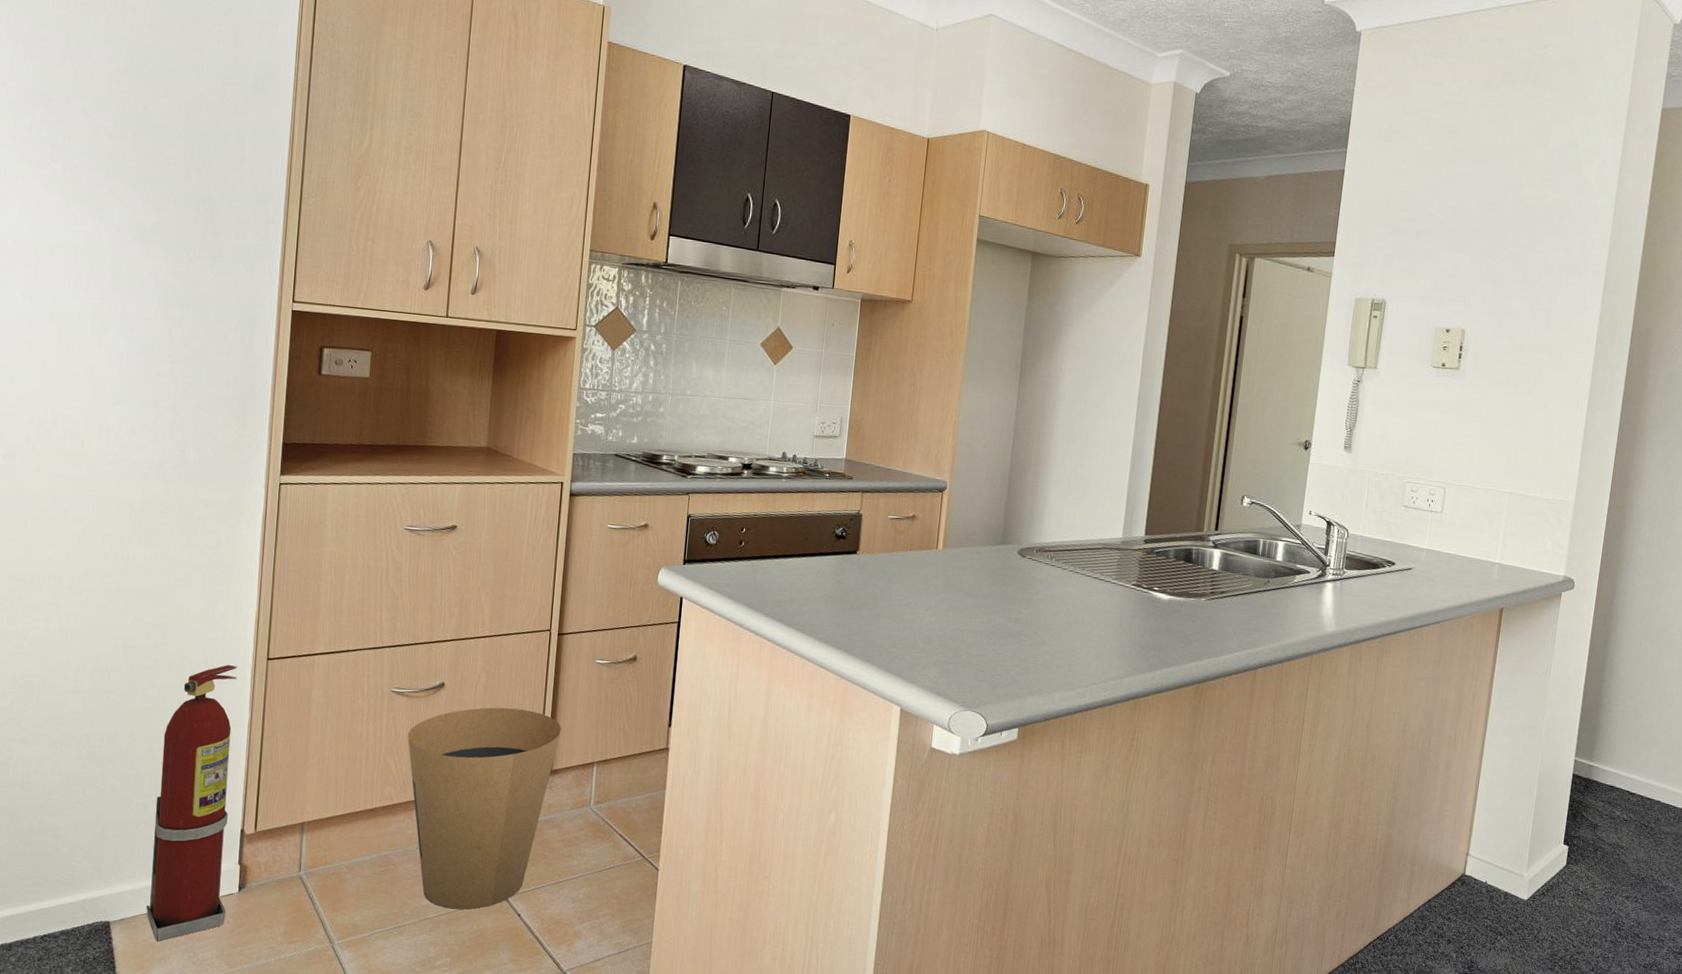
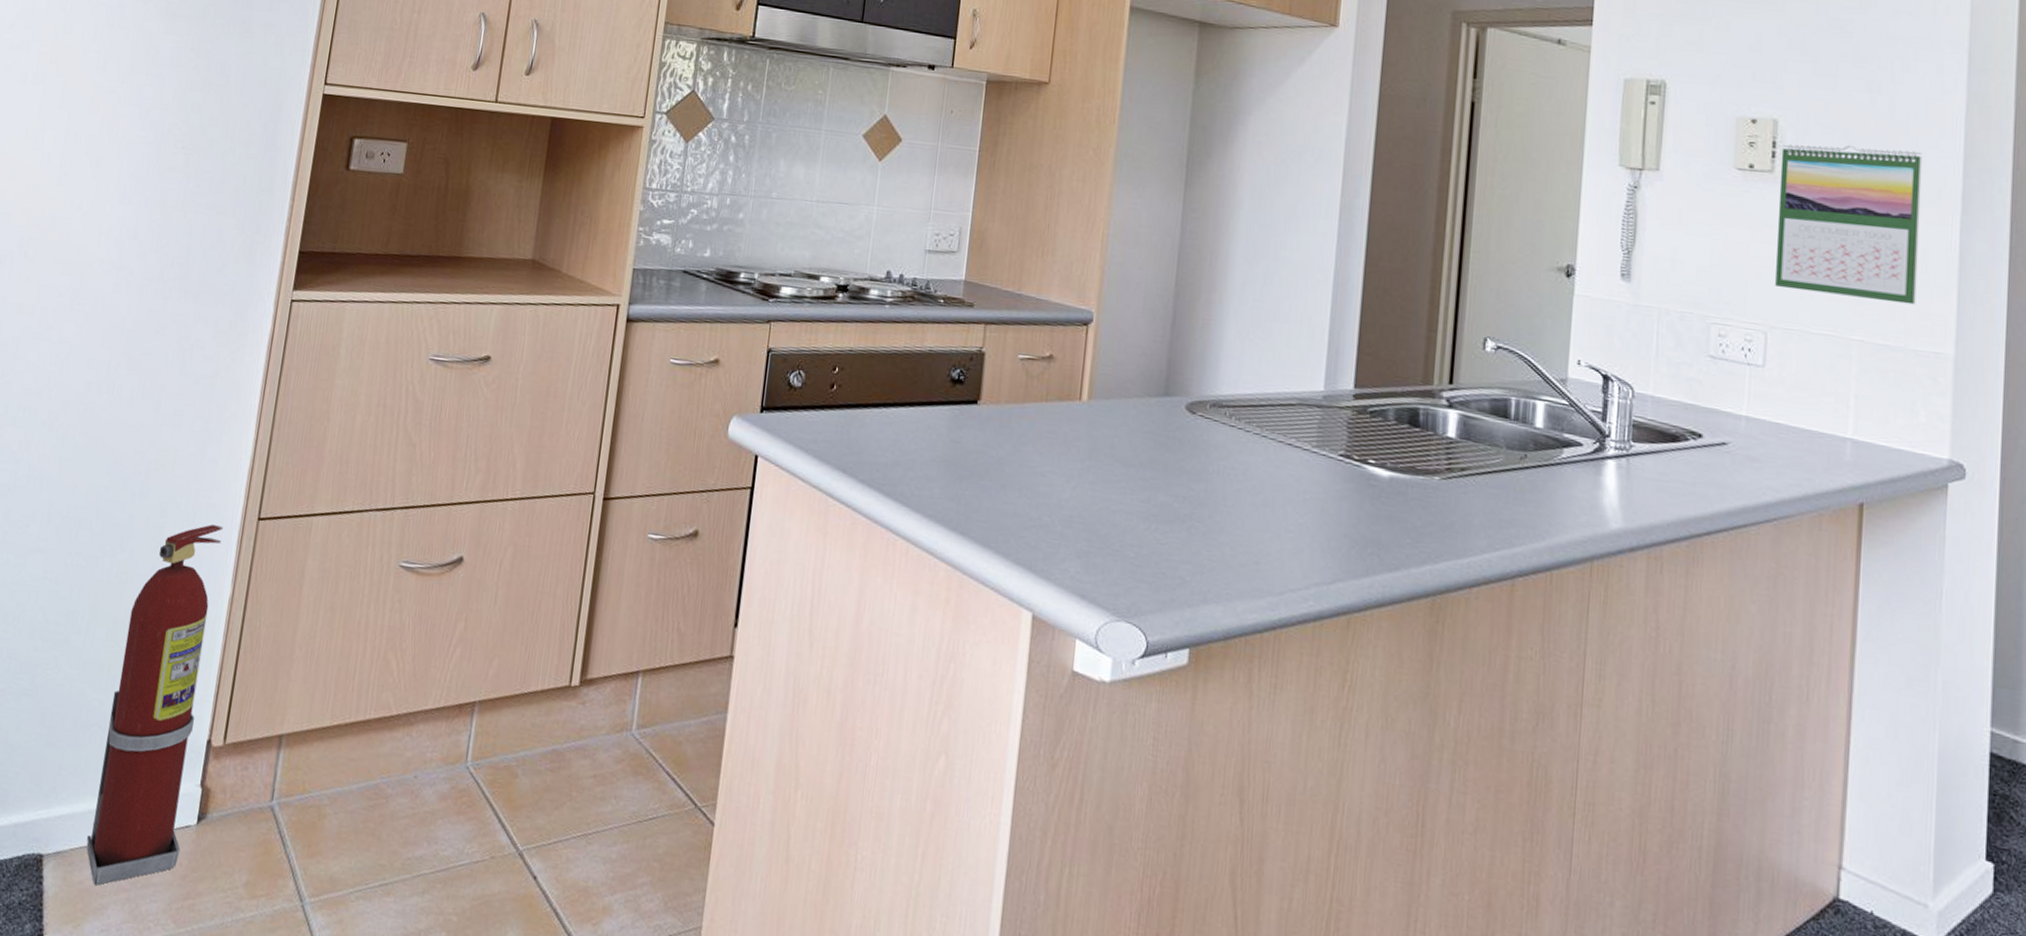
trash can: present [407,707,561,910] -> none [414,591,601,866]
calendar: none [1454,348,1566,466] -> present [1775,144,1923,305]

